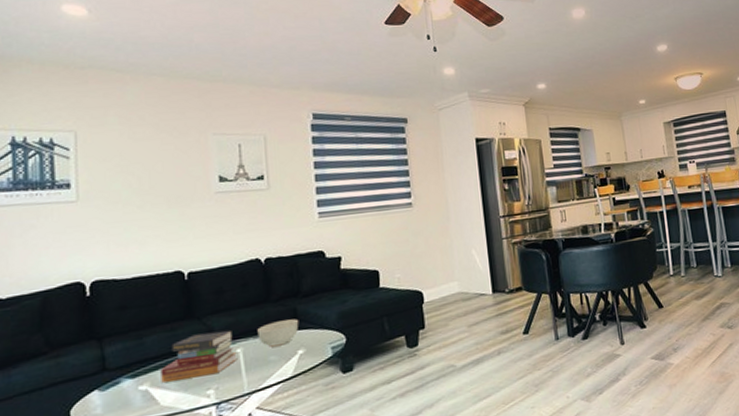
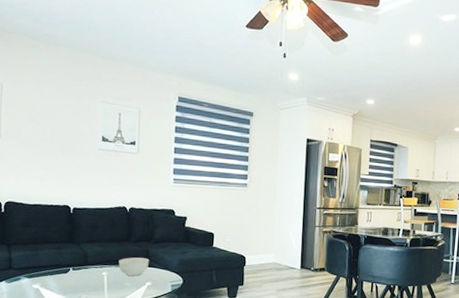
books: present [160,329,237,383] -> none [48,255,103,288]

